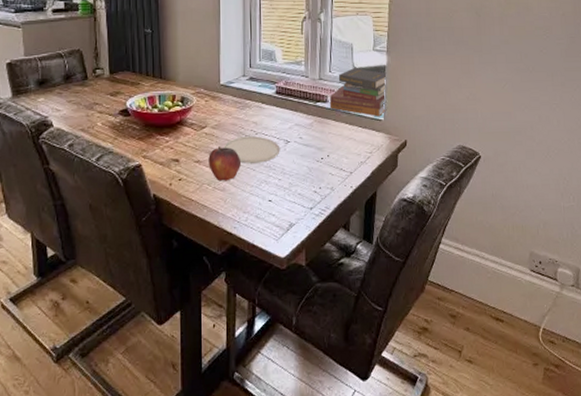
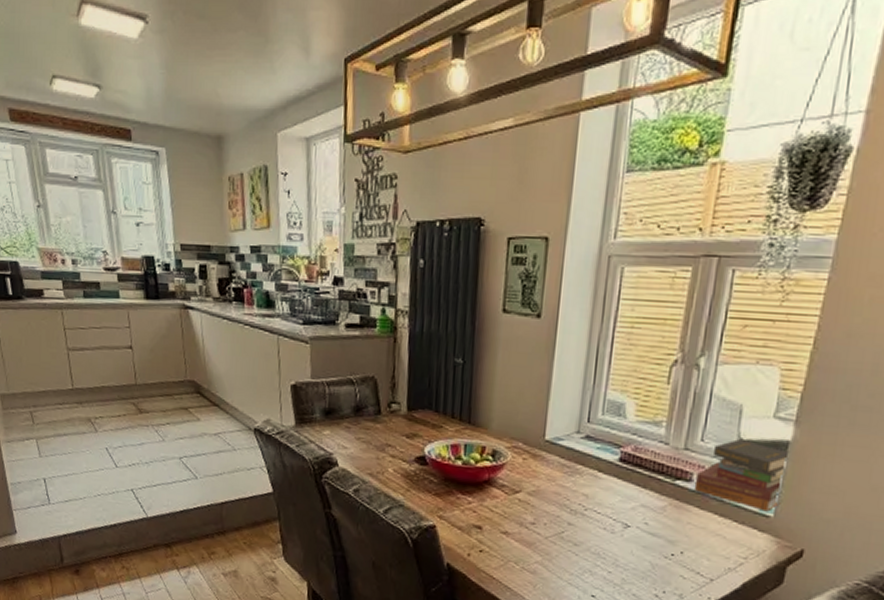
fruit: present [208,146,240,181] -> none [518,518,561,563]
plate: present [224,136,280,163] -> none [540,510,616,548]

